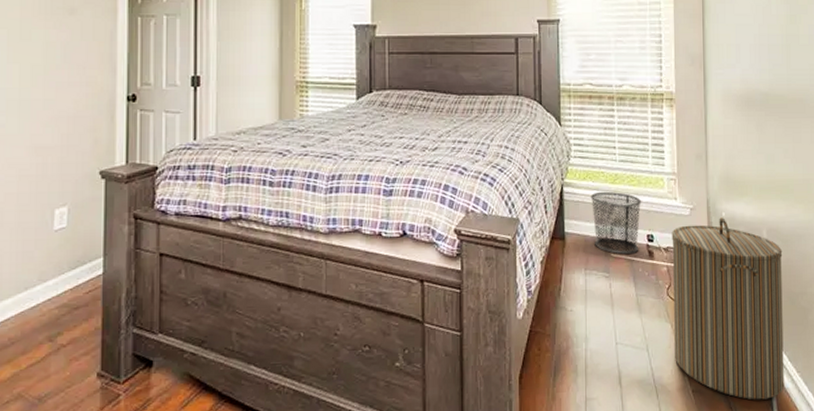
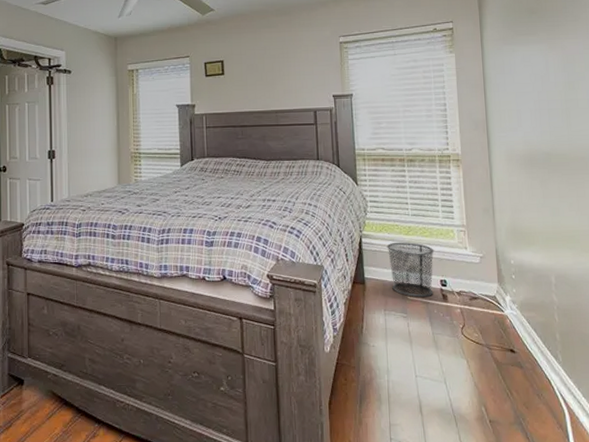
laundry hamper: present [672,217,784,400] -> none [463,265,580,432]

